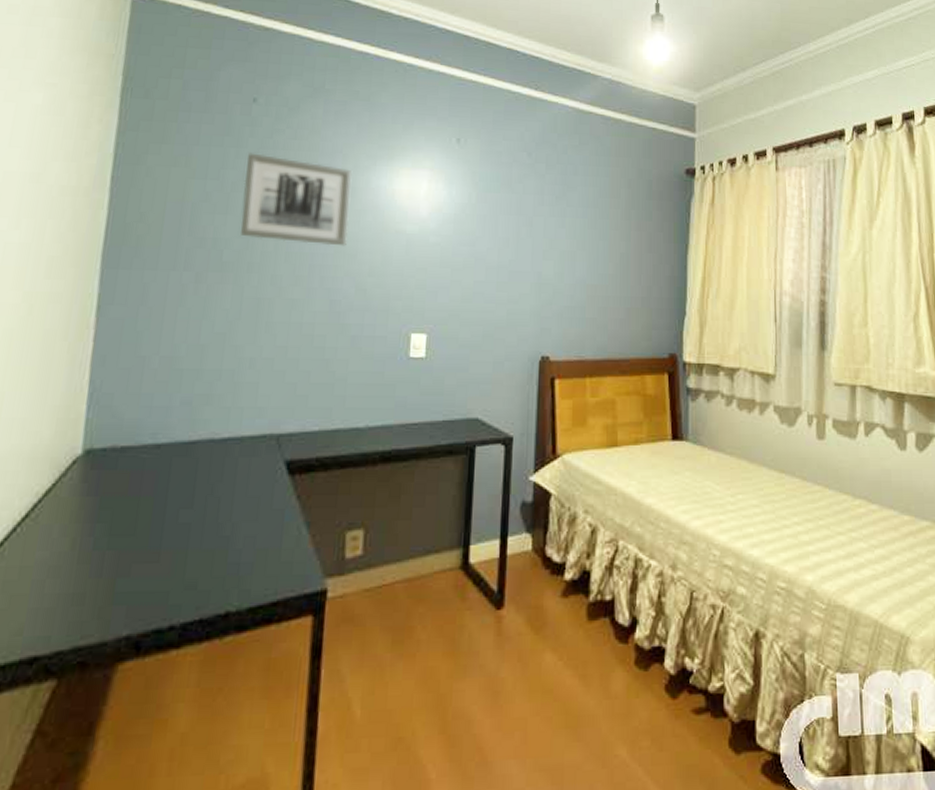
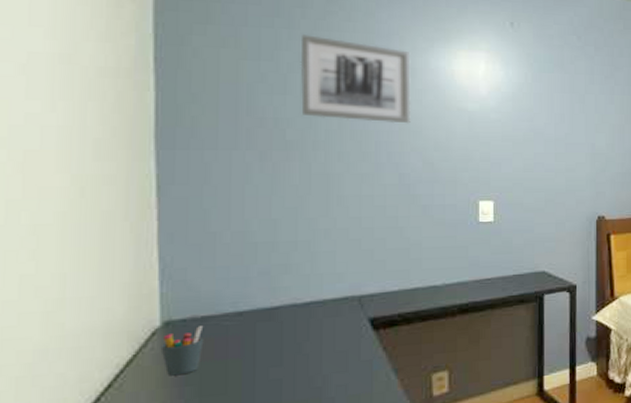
pen holder: none [78,457,121,510] -> present [160,326,204,376]

